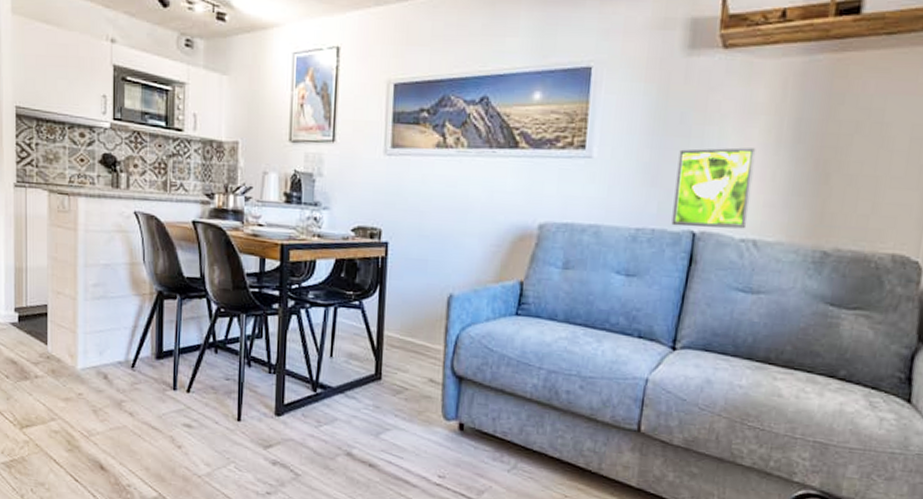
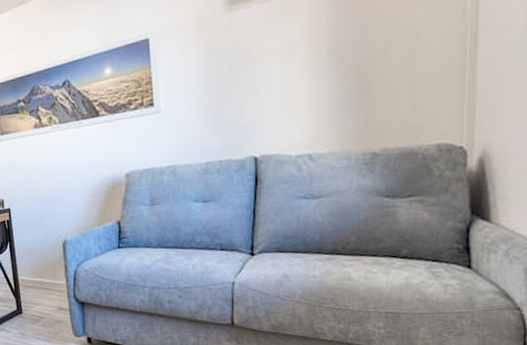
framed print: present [671,147,756,229] -> none [233,77,301,155]

